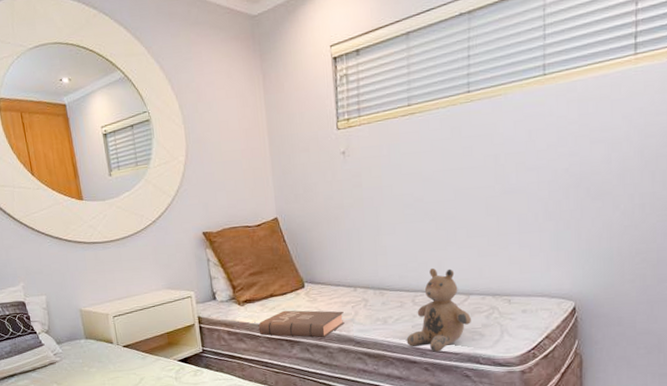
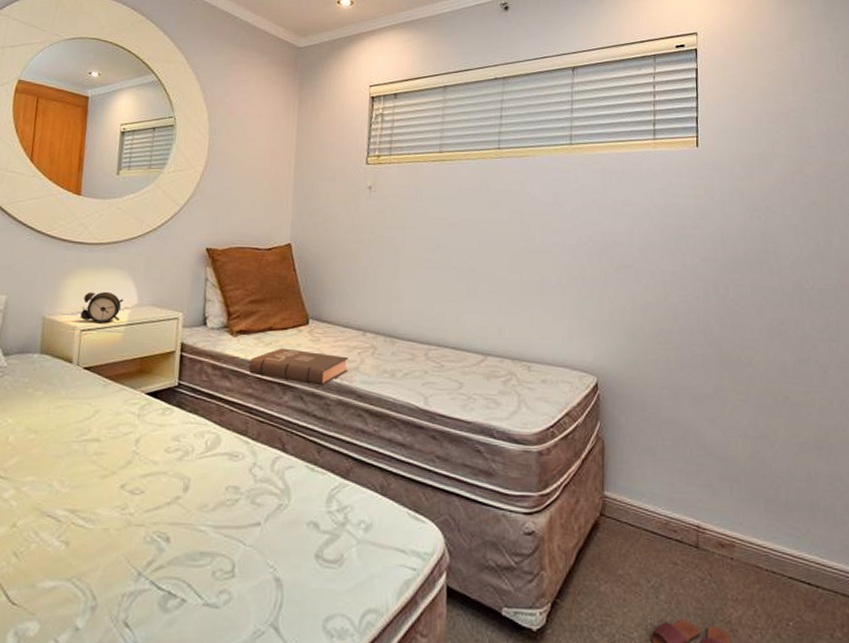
alarm clock: none [108,281,143,309] -> present [80,291,124,324]
teddy bear: present [406,267,471,353] -> none [414,320,487,419]

